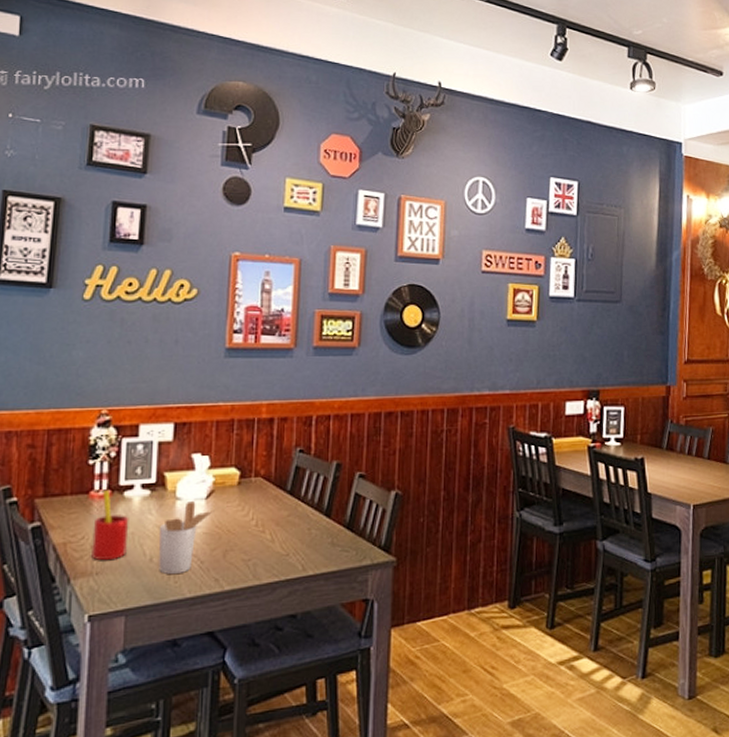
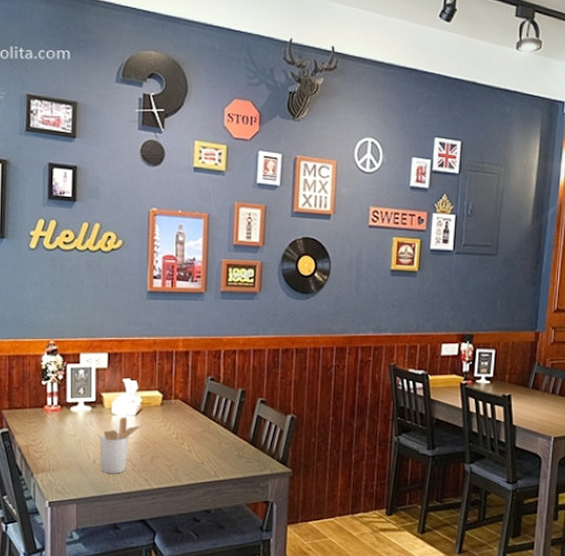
straw: present [90,491,129,561] -> none [47,406,76,461]

